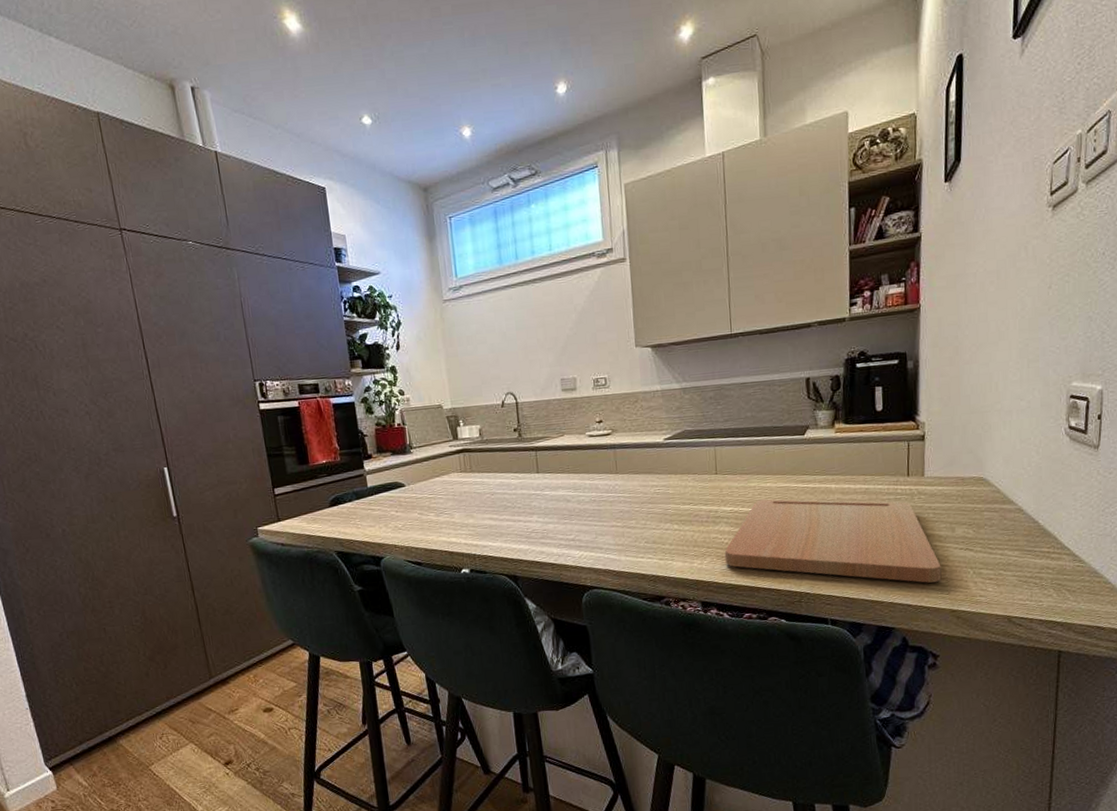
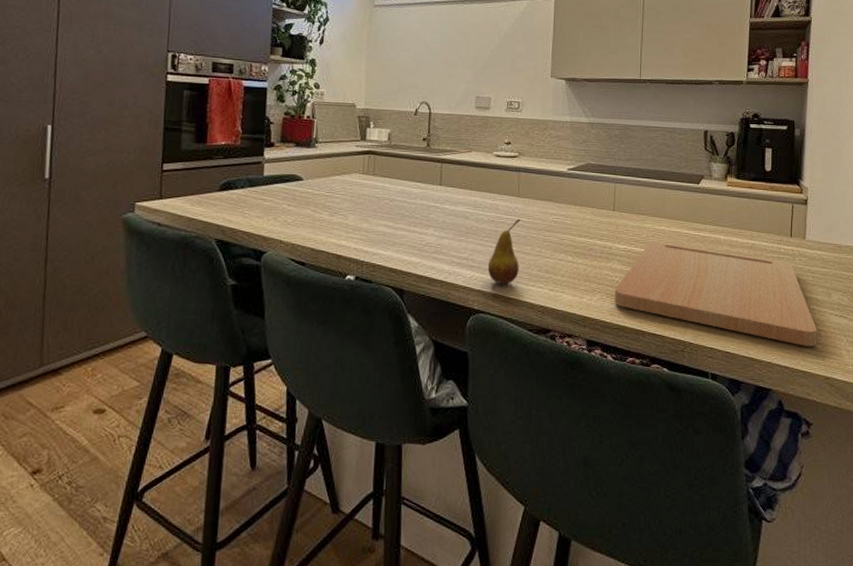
fruit: none [595,495,627,560] -> present [487,219,521,285]

